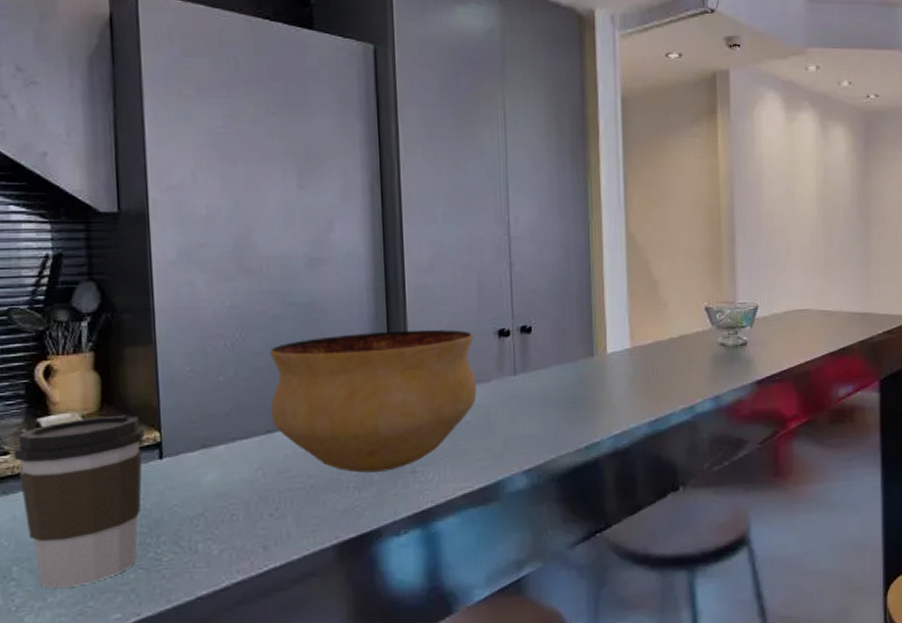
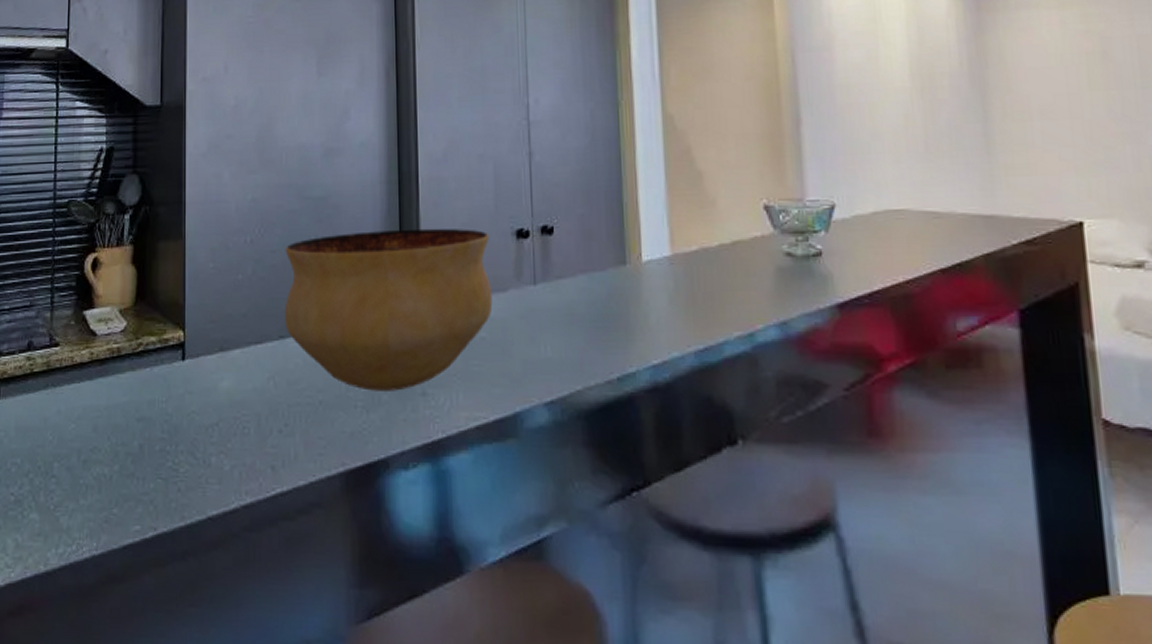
coffee cup: present [13,414,144,589] -> none [62,311,170,491]

